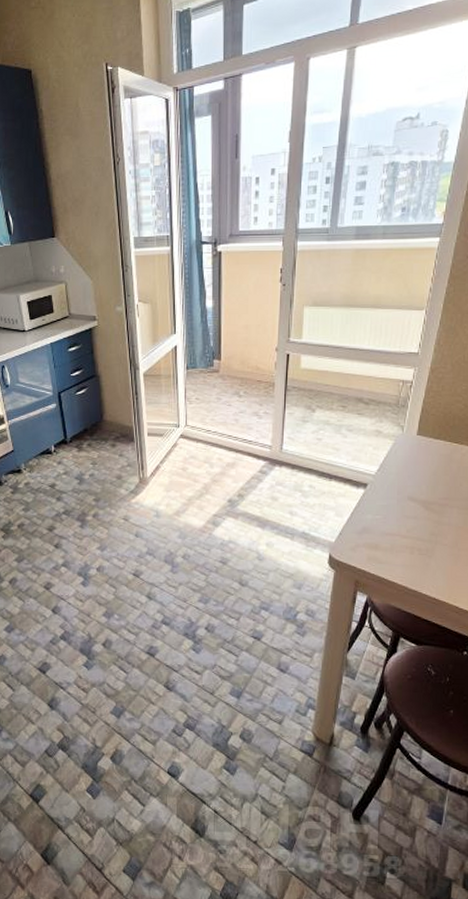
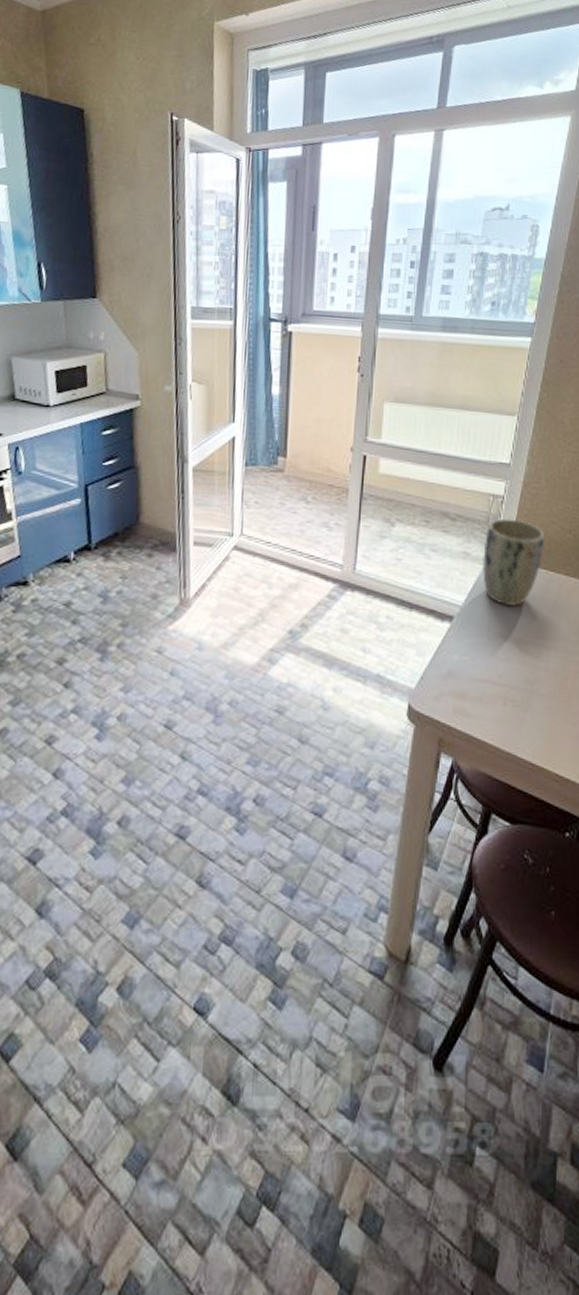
plant pot: none [393,400,450,473] -> present [482,518,545,606]

